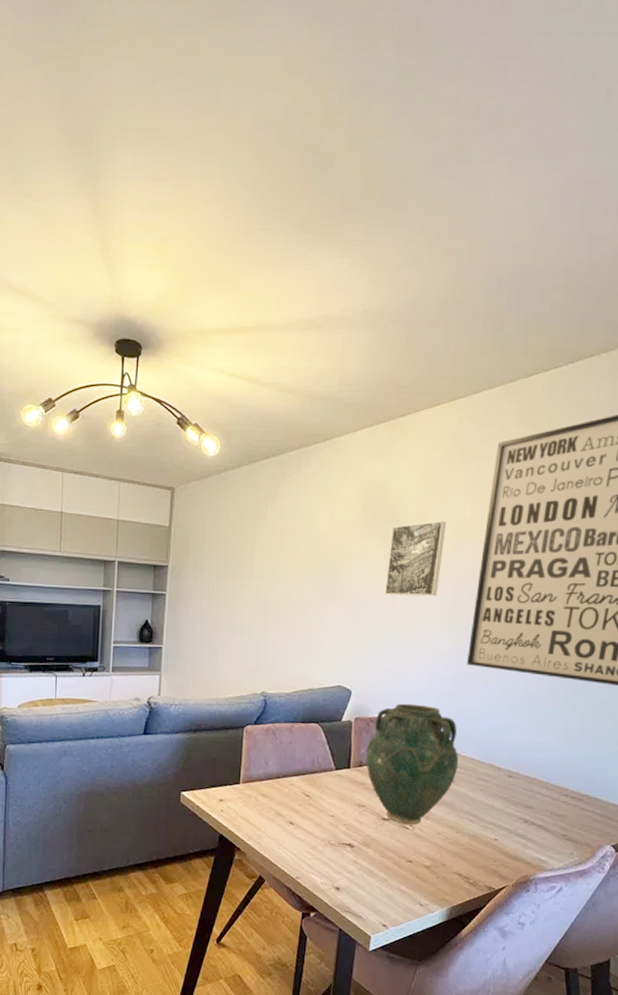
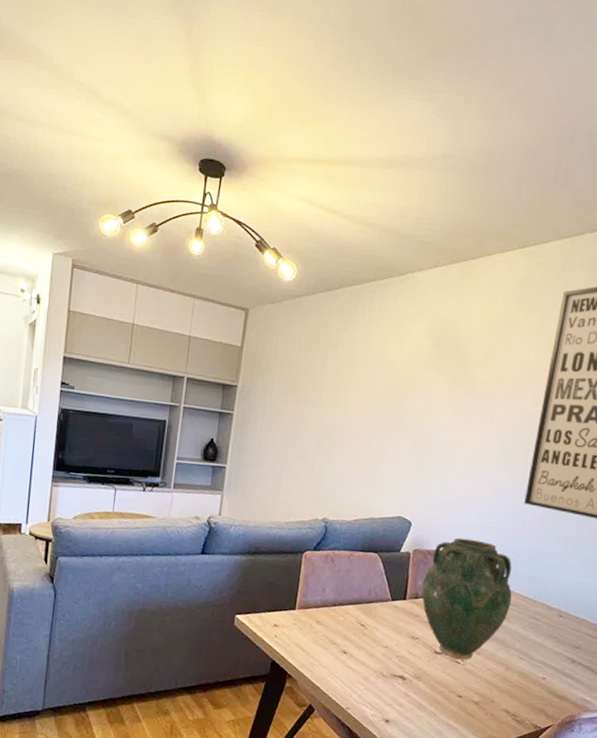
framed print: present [385,520,446,596] -> none [449,361,511,434]

